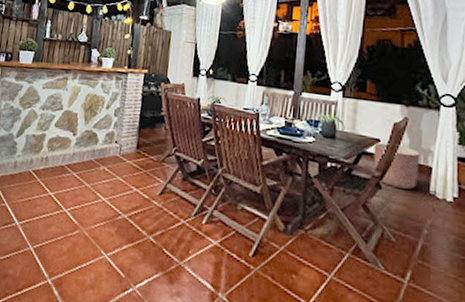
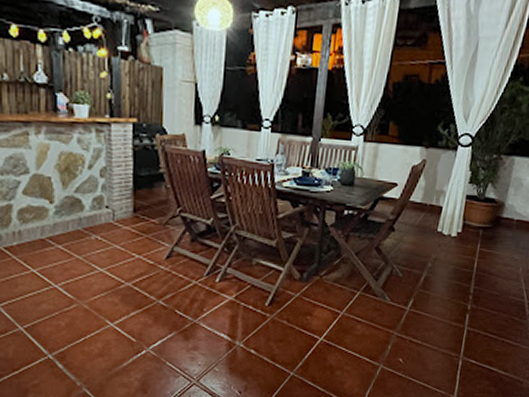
planter: present [373,142,420,189] -> none [389,186,433,229]

